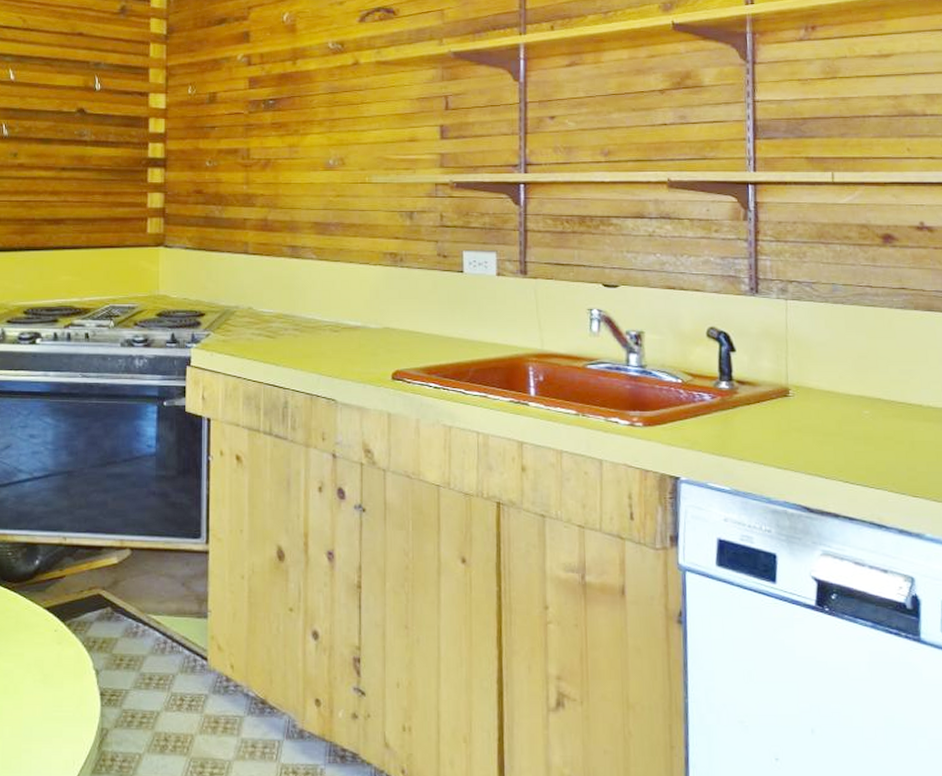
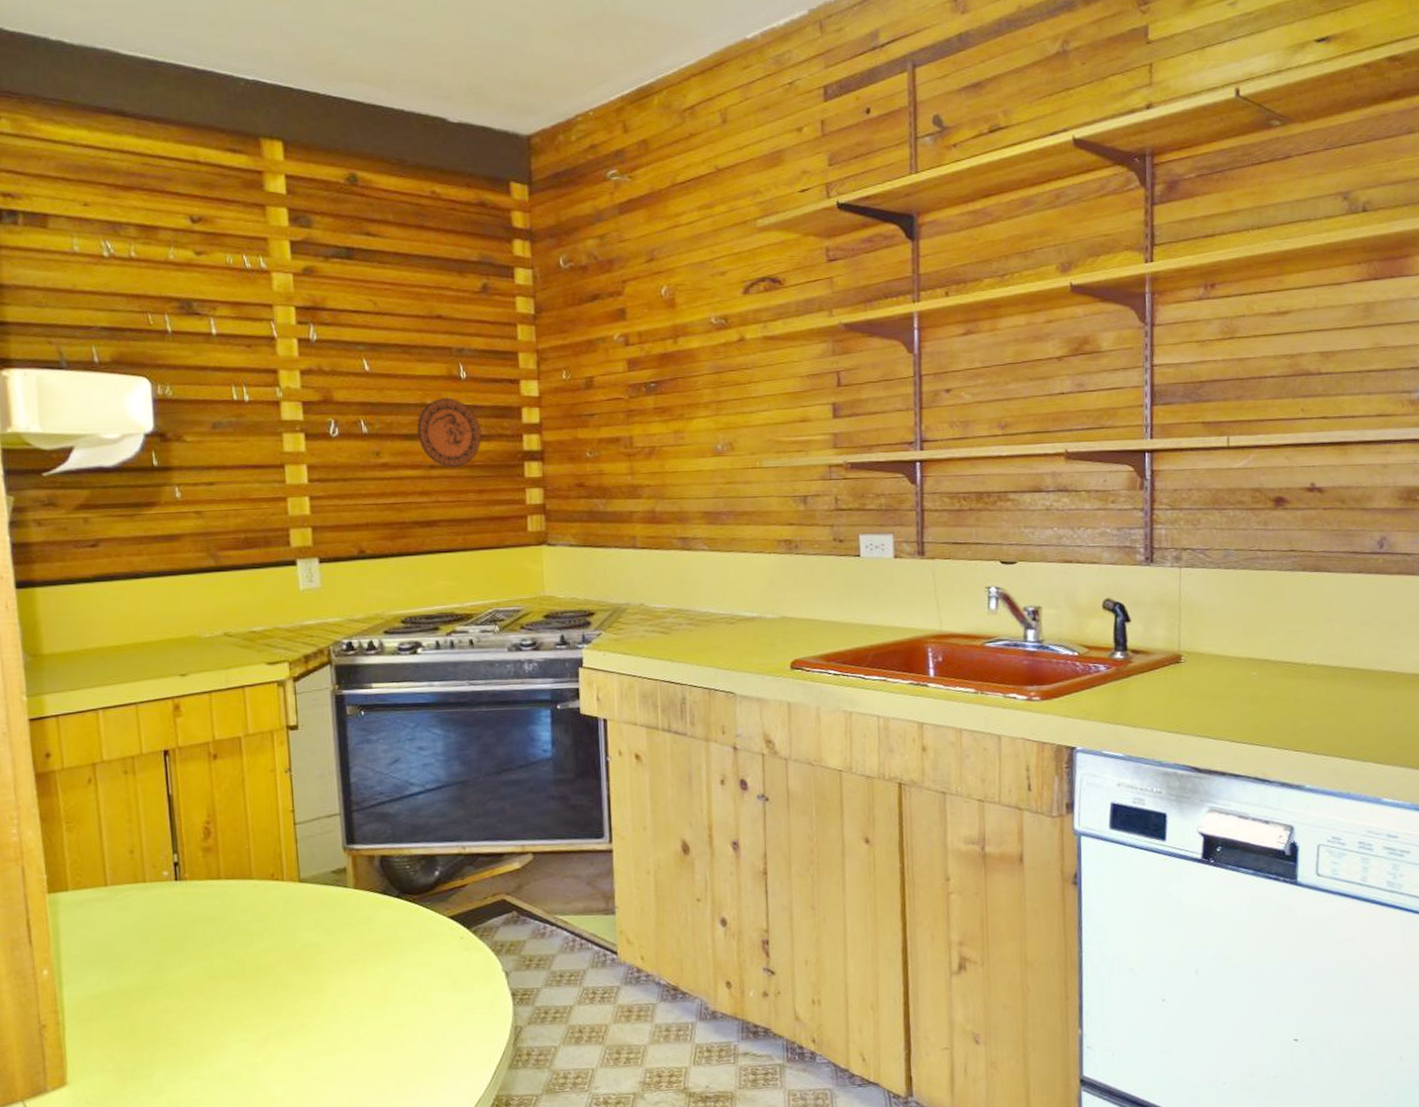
decorative plate: none [52,107,111,172] -> present [417,398,482,469]

